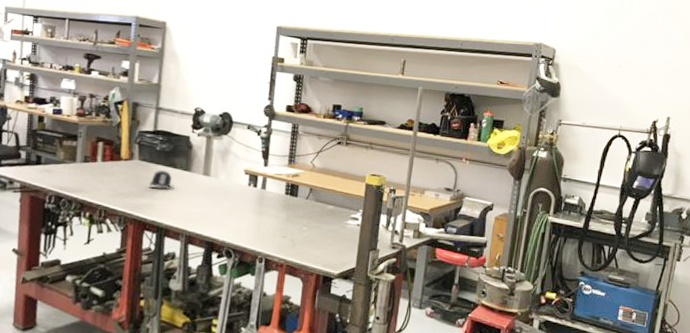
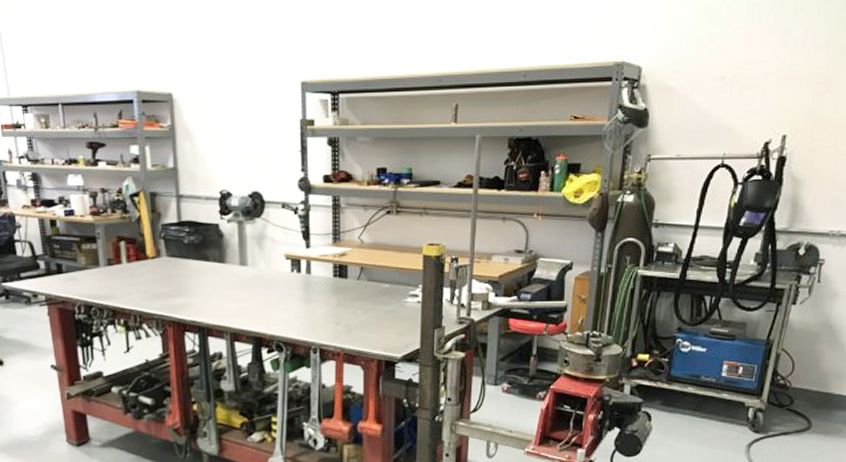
tape measure: present [148,169,175,189] -> none [181,264,211,286]

